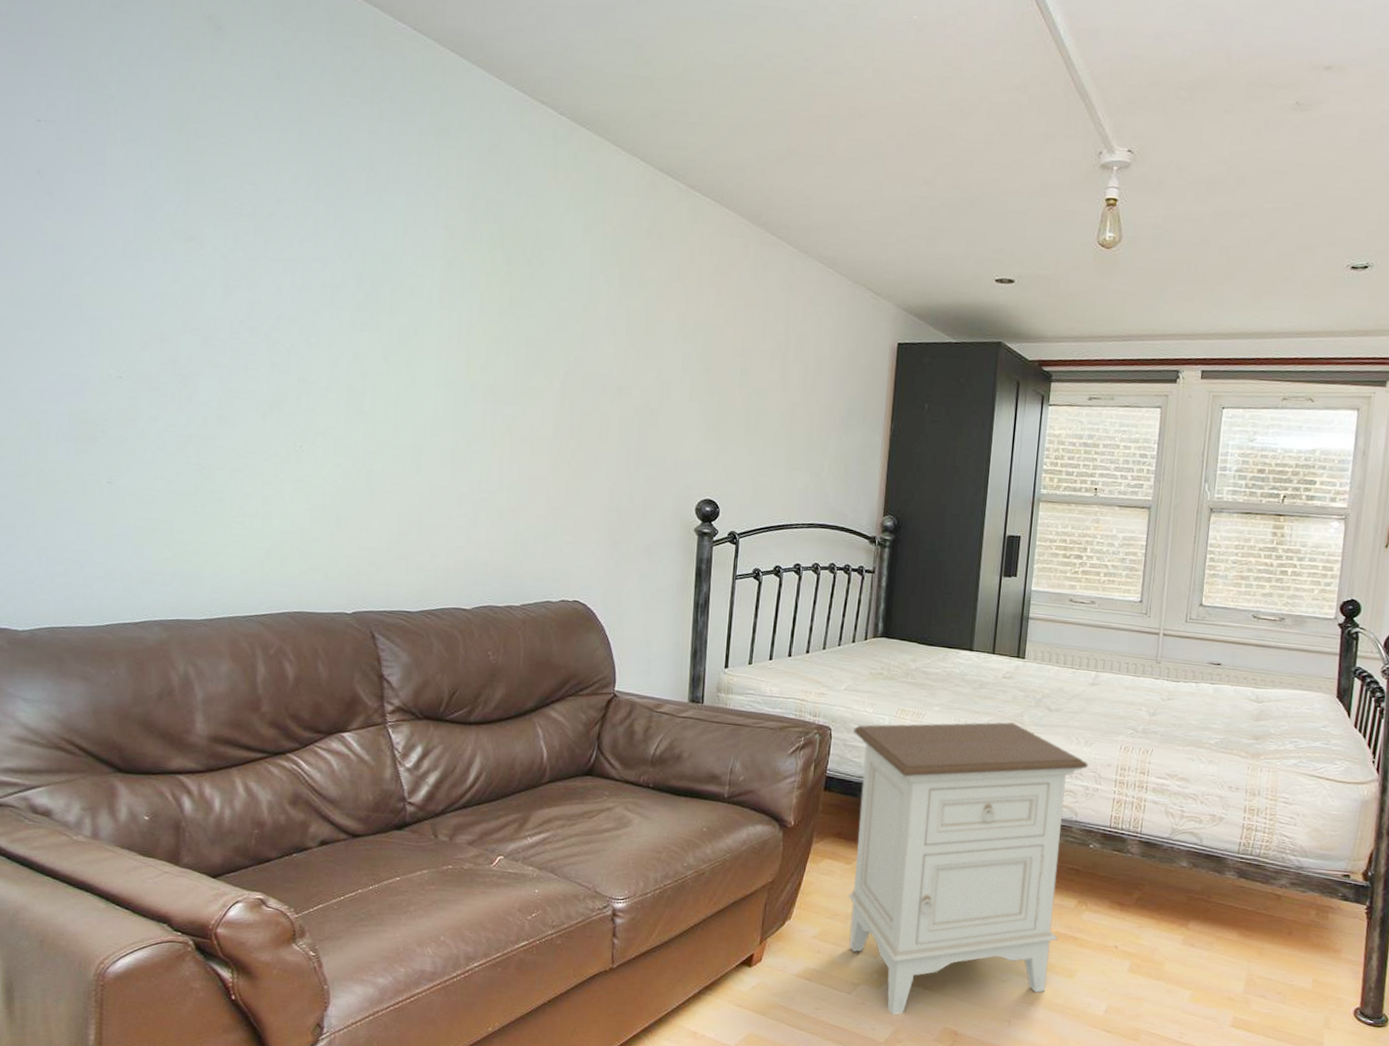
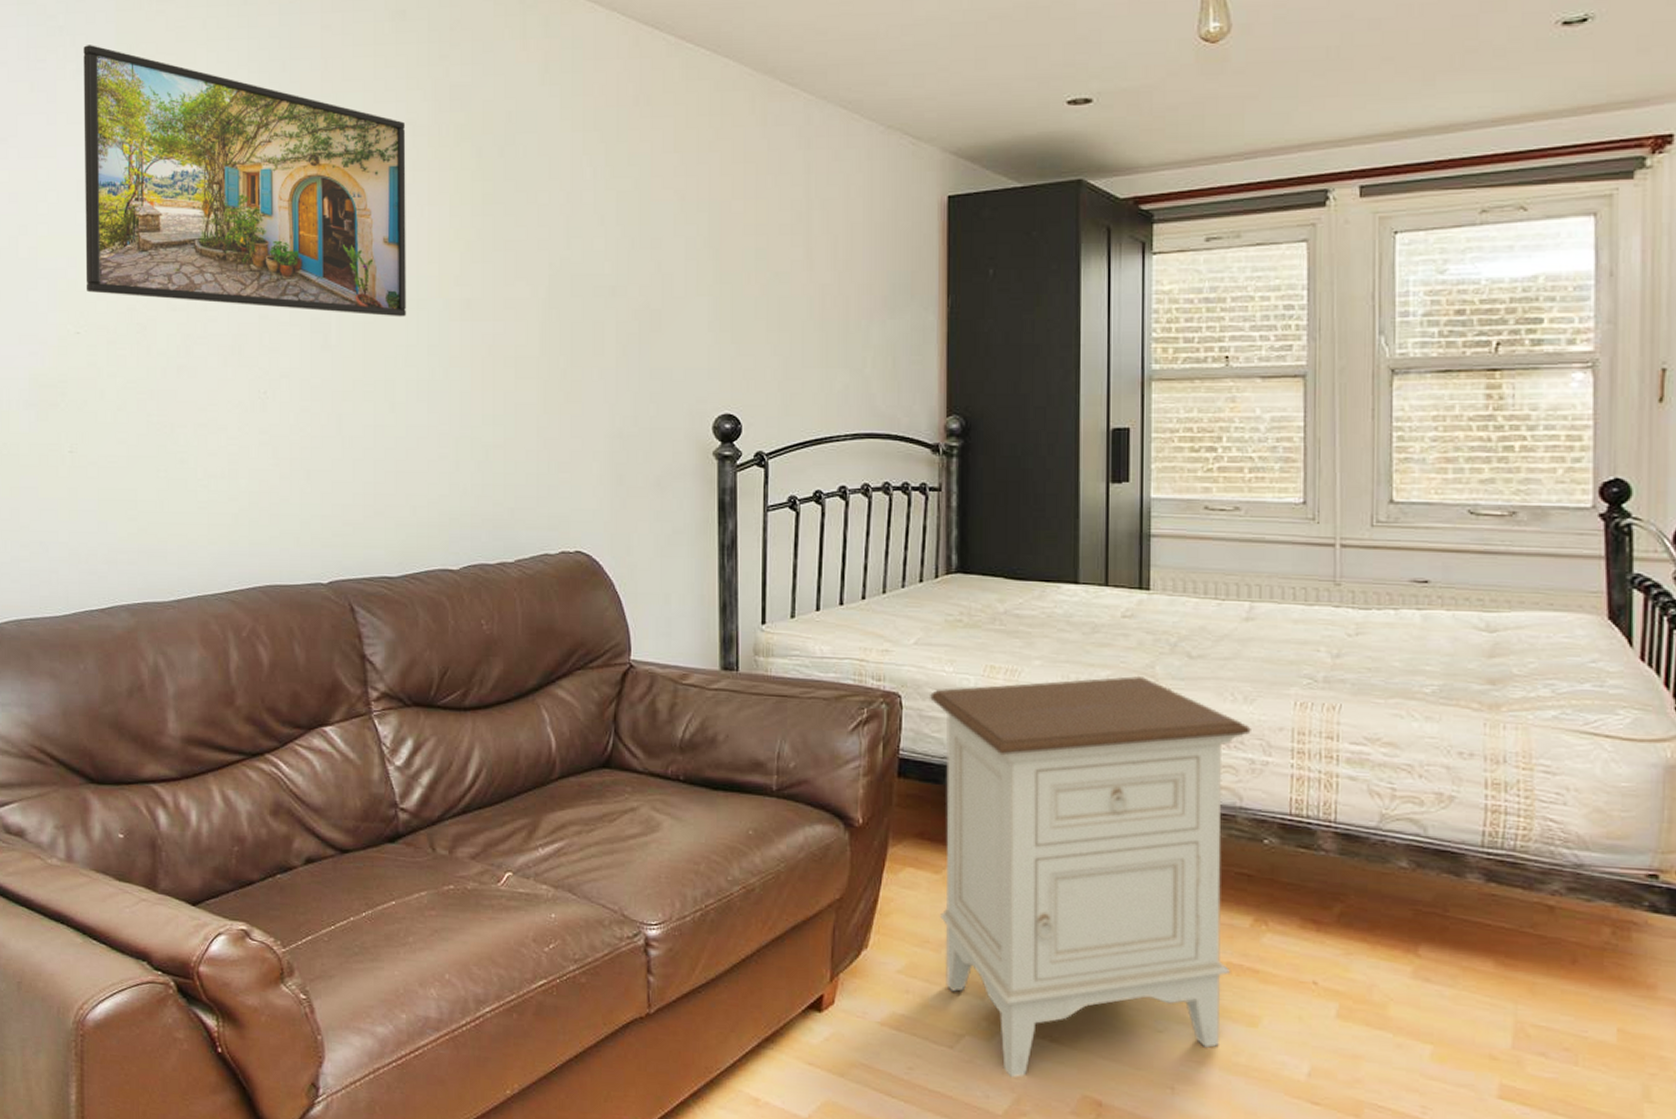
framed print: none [129,117,443,394] -> present [83,45,406,317]

